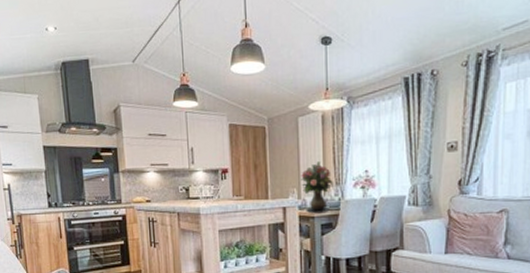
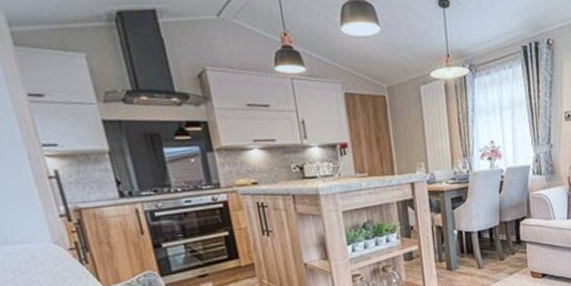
bouquet: present [301,161,333,214] -> none [427,133,461,188]

